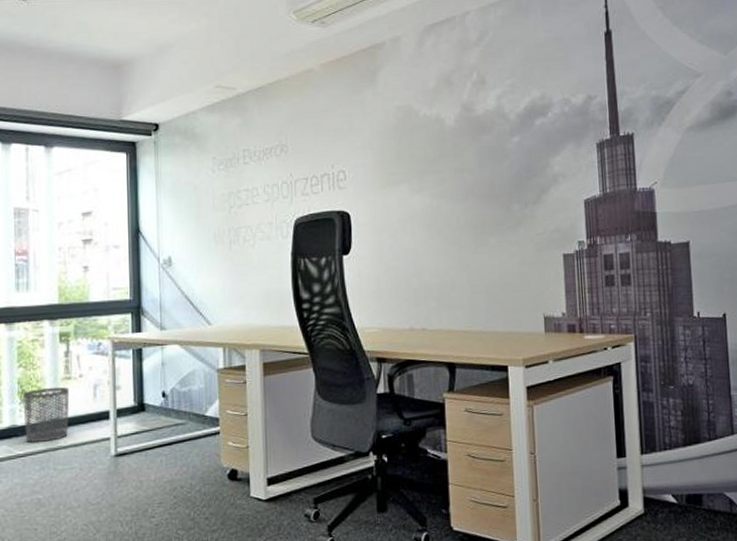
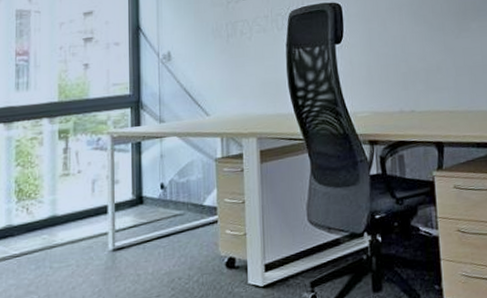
waste bin: present [23,386,70,442] -> none [20,183,68,242]

